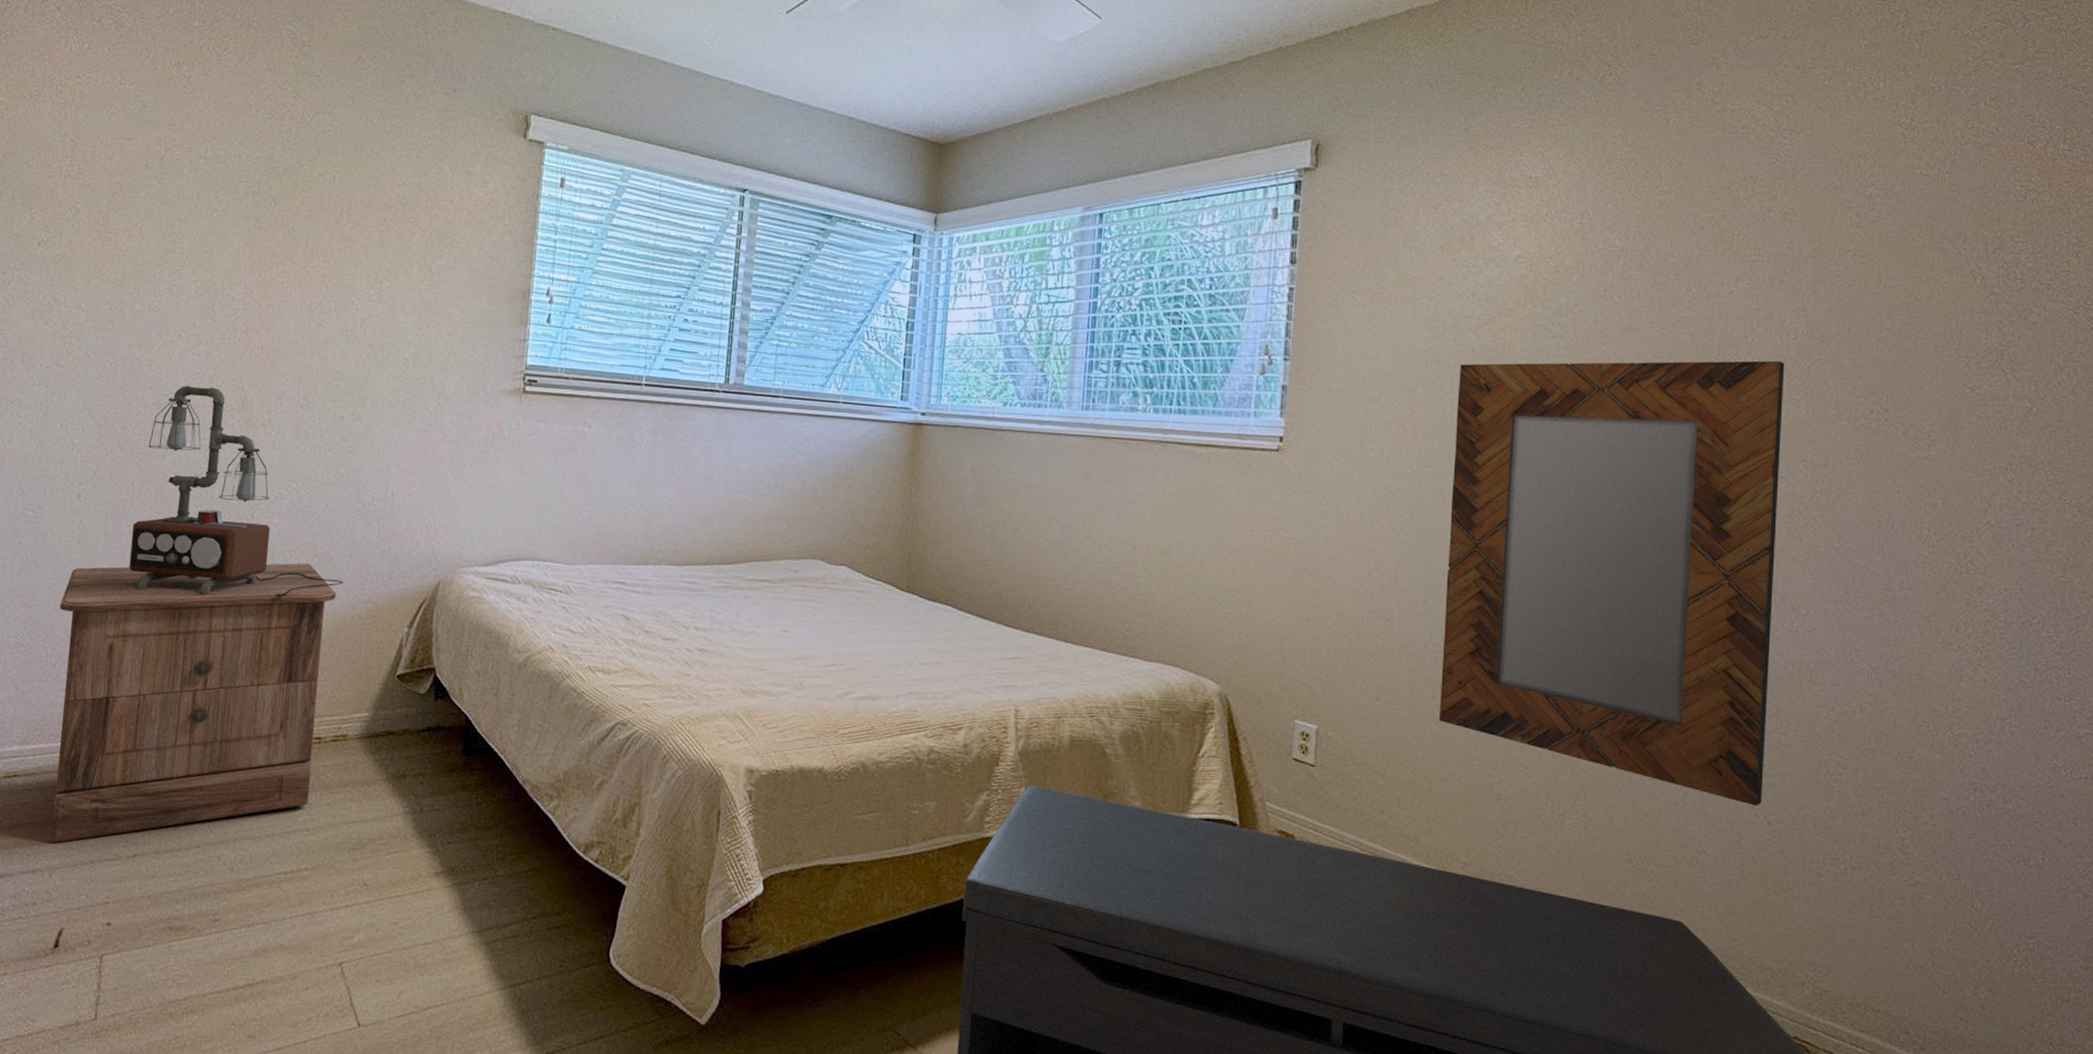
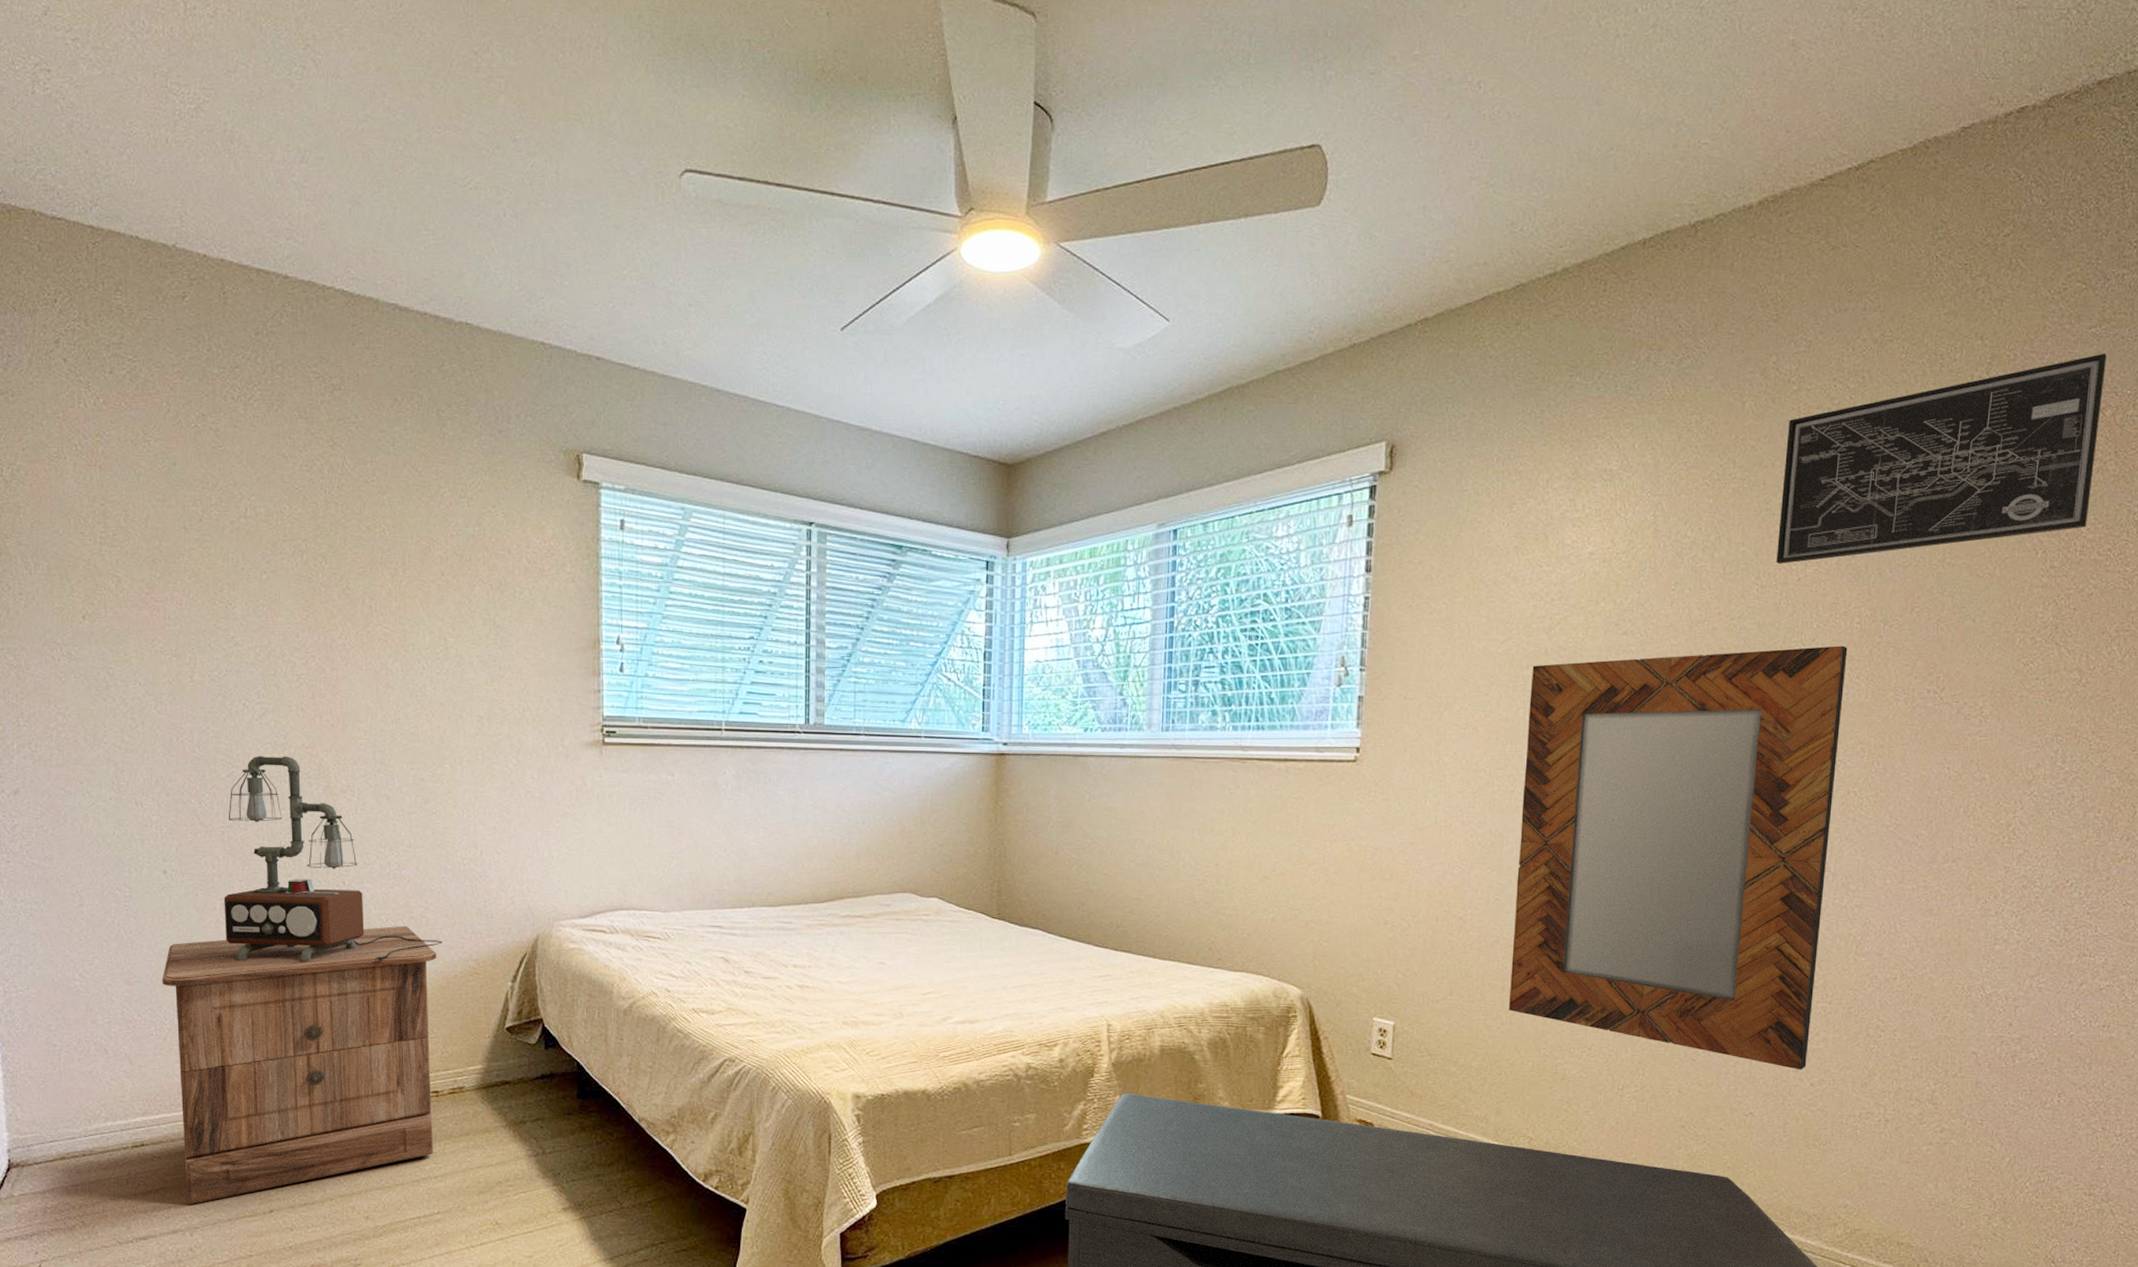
wall art: none [1707,89,2033,277] -> present [1776,353,2107,564]

